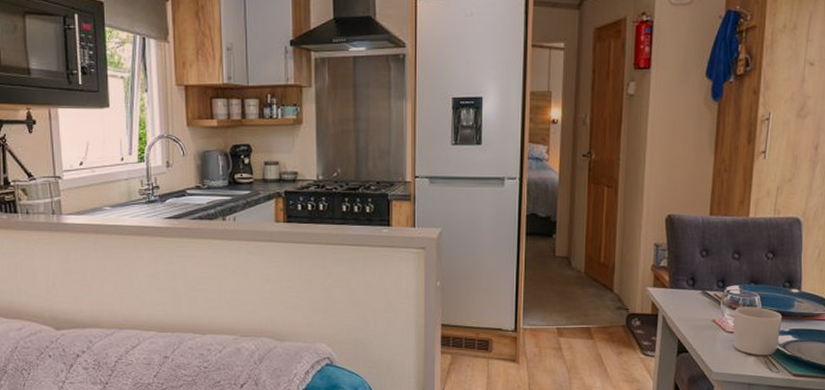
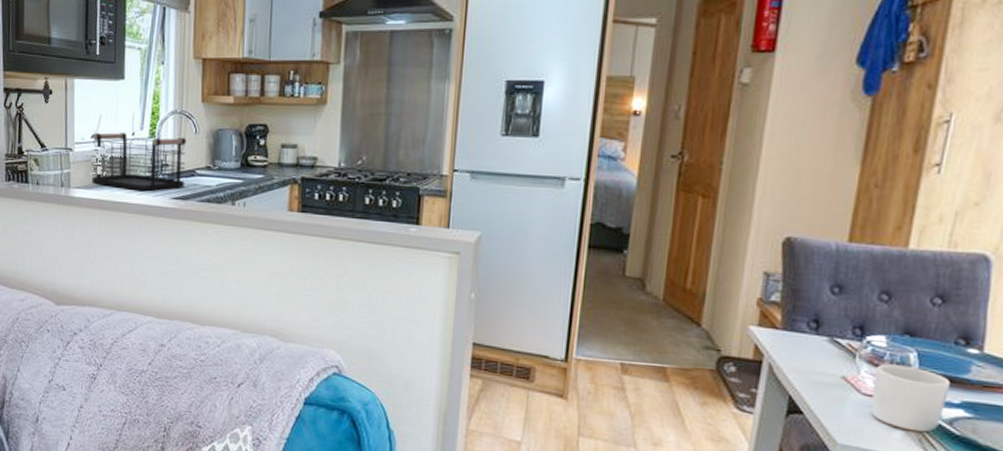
dish rack: none [81,159,176,214] -> present [91,132,187,192]

